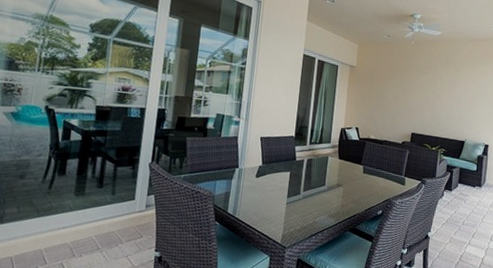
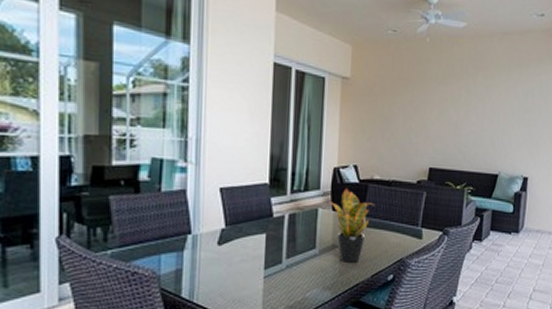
potted plant: none [336,143,370,199] -> present [329,188,375,263]

